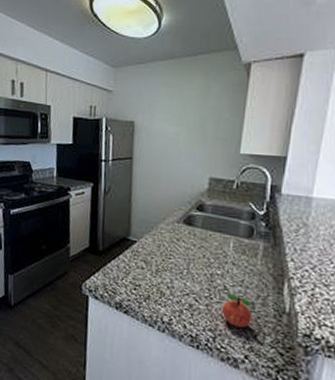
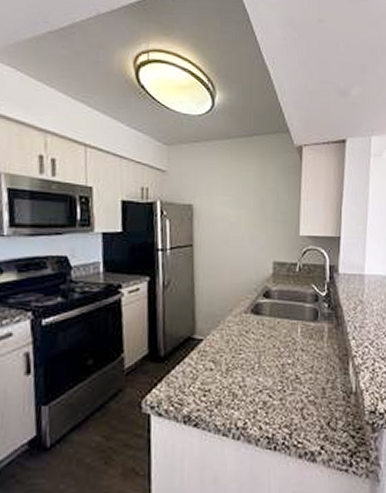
apple: present [222,294,253,328] -> none [296,383,325,417]

